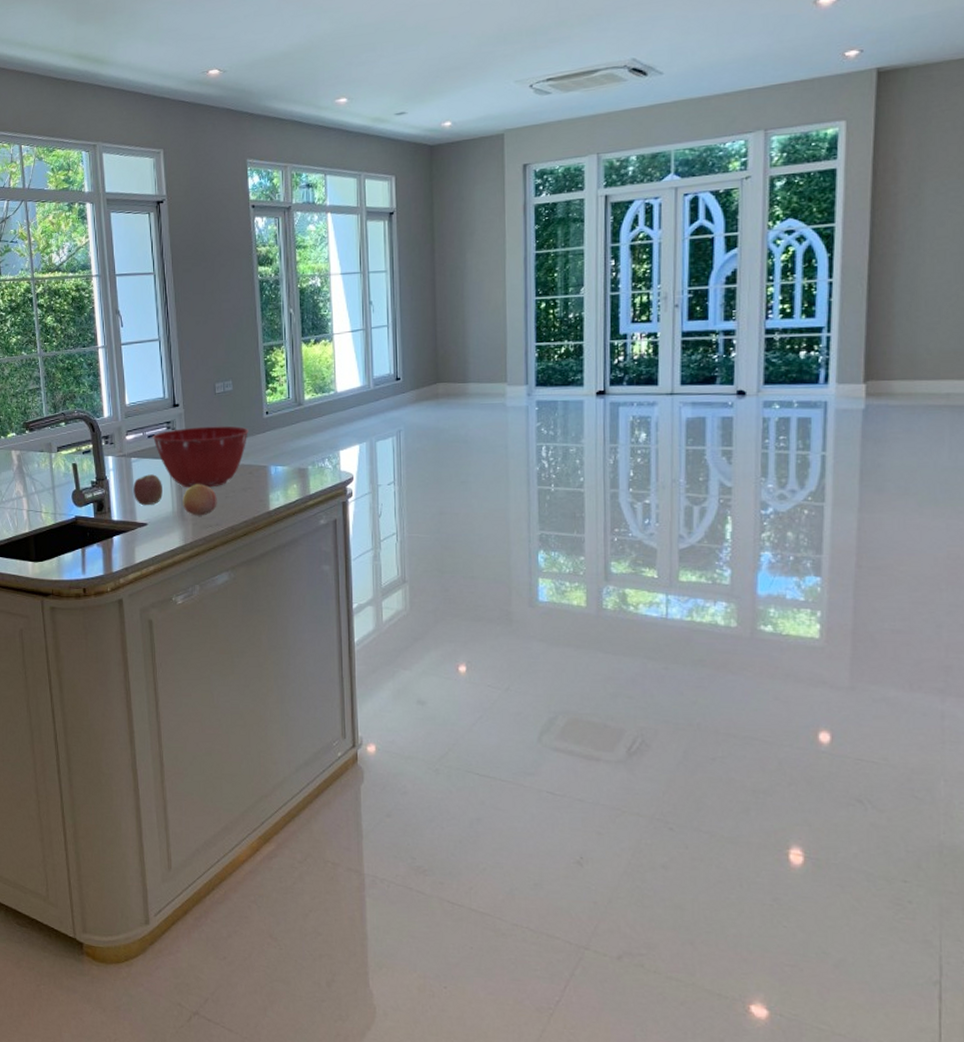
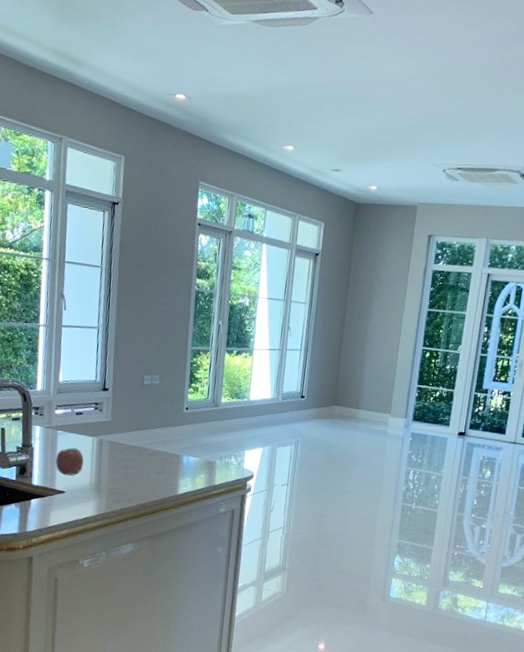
mixing bowl: present [152,426,248,488] -> none [80,411,168,467]
fruit: present [182,484,217,516] -> none [100,462,132,492]

